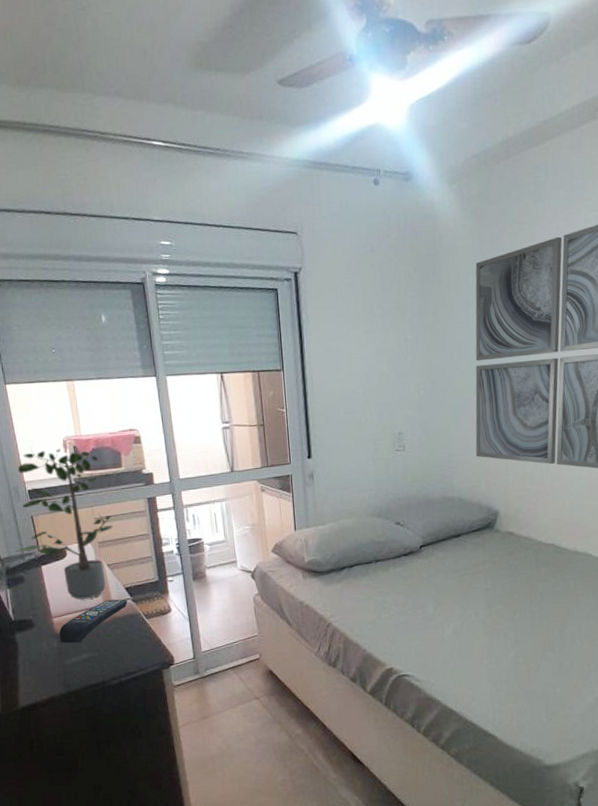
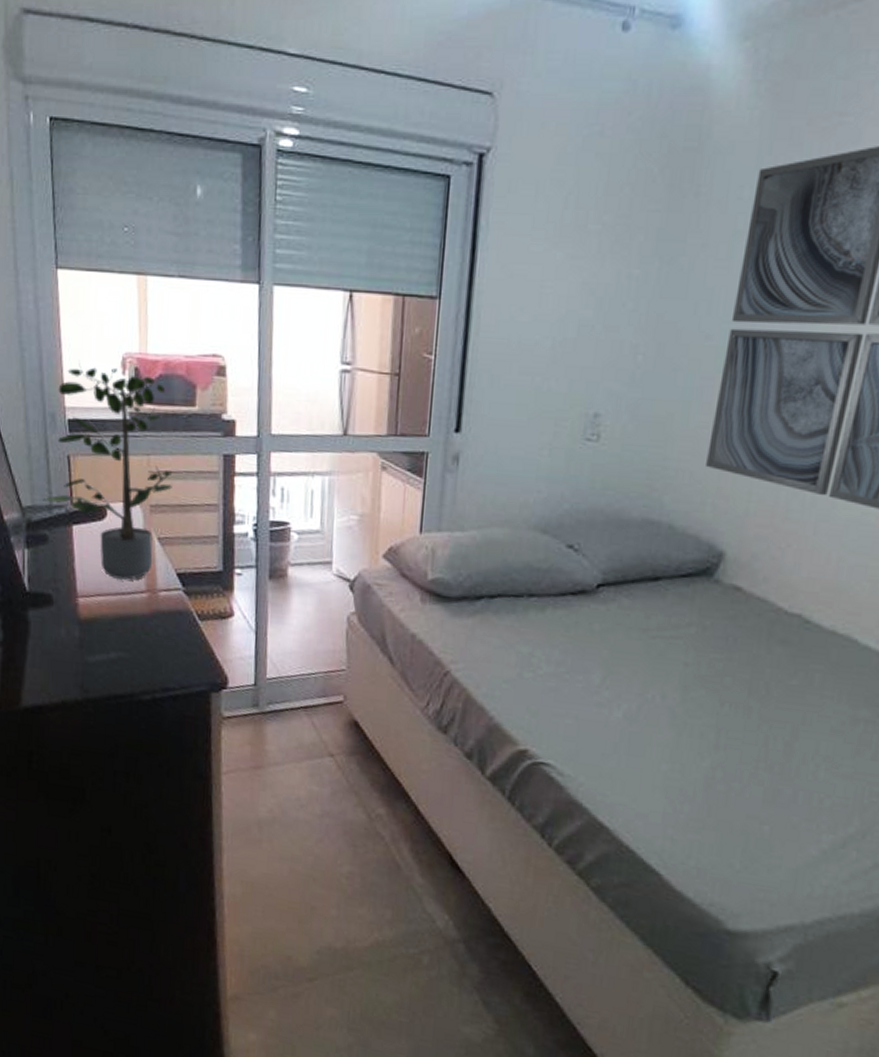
remote control: present [59,599,128,643] -> none [83,585,178,637]

